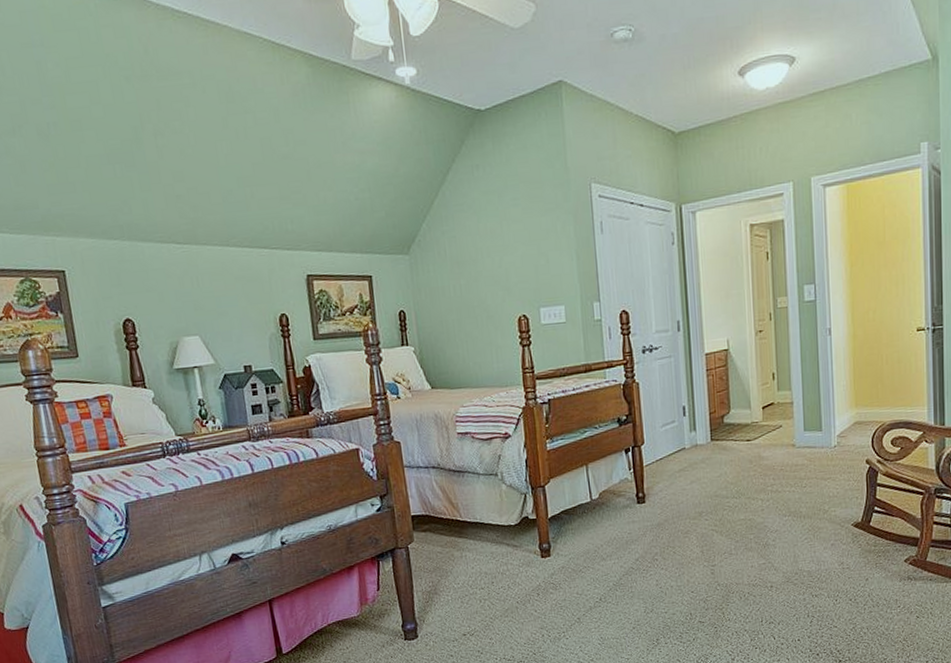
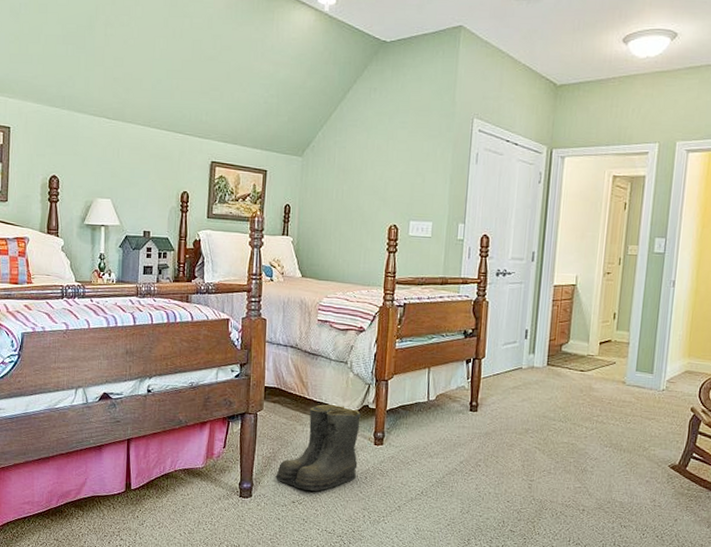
boots: none [439,522,530,620] -> present [274,404,361,491]

